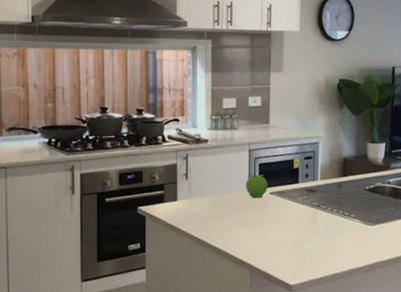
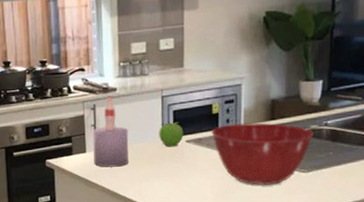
bottle: none [184,146,218,216] -> present [92,95,129,167]
mixing bowl: none [292,178,378,237] -> present [211,122,313,185]

